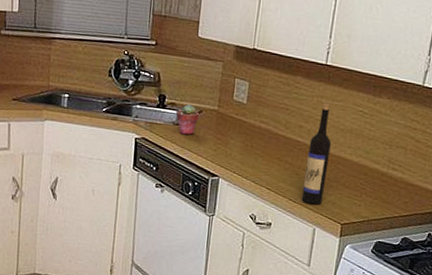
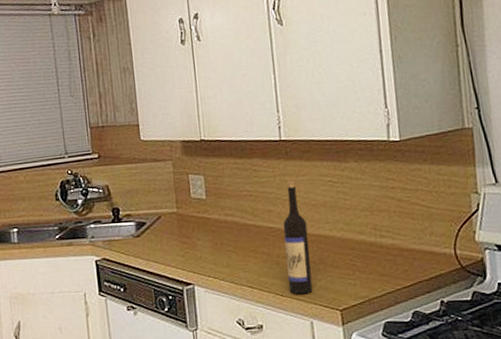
potted succulent: present [176,104,200,135] -> none [134,212,160,246]

